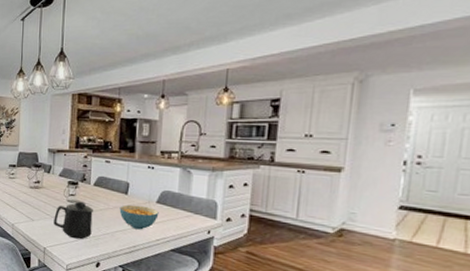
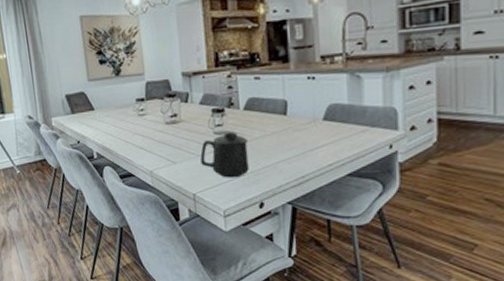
cereal bowl: present [119,204,159,230] -> none [279,126,328,156]

